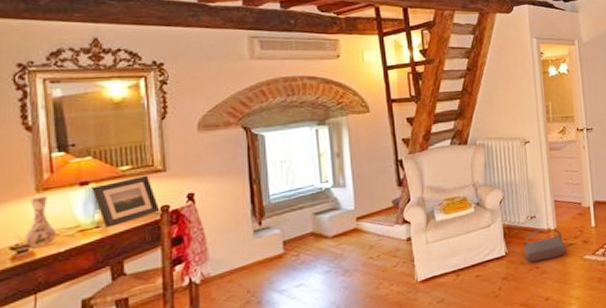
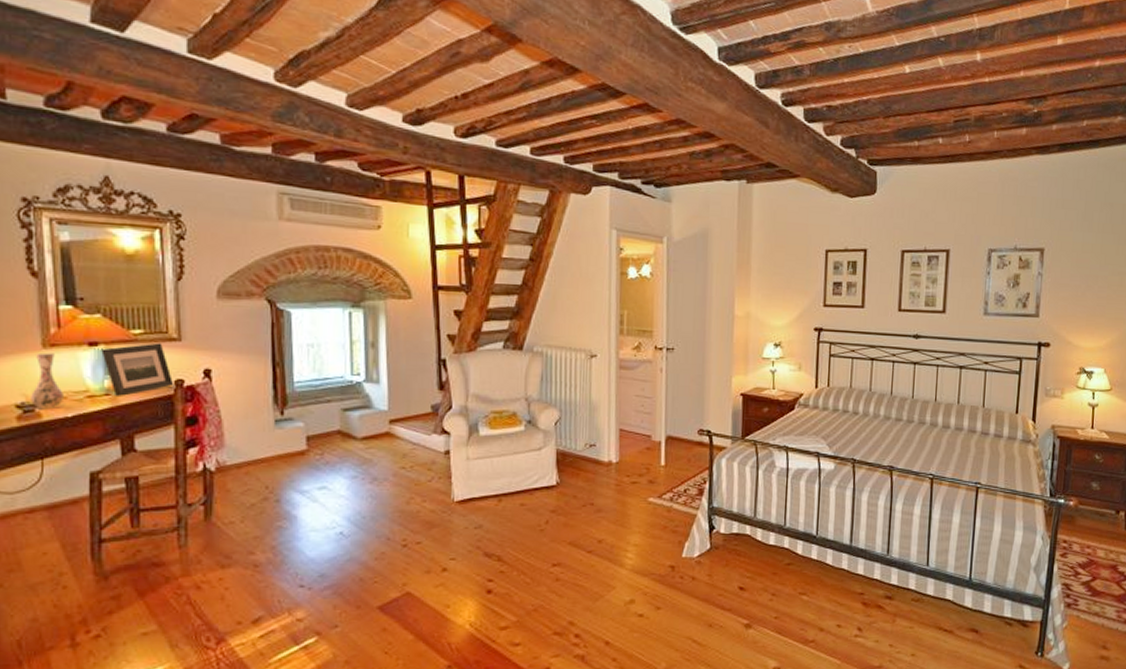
bag: present [524,227,566,262] -> none [579,459,628,497]

